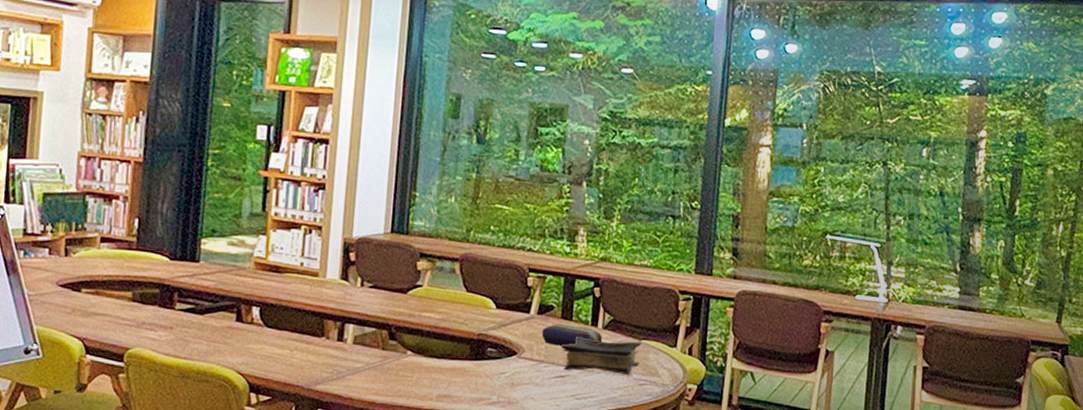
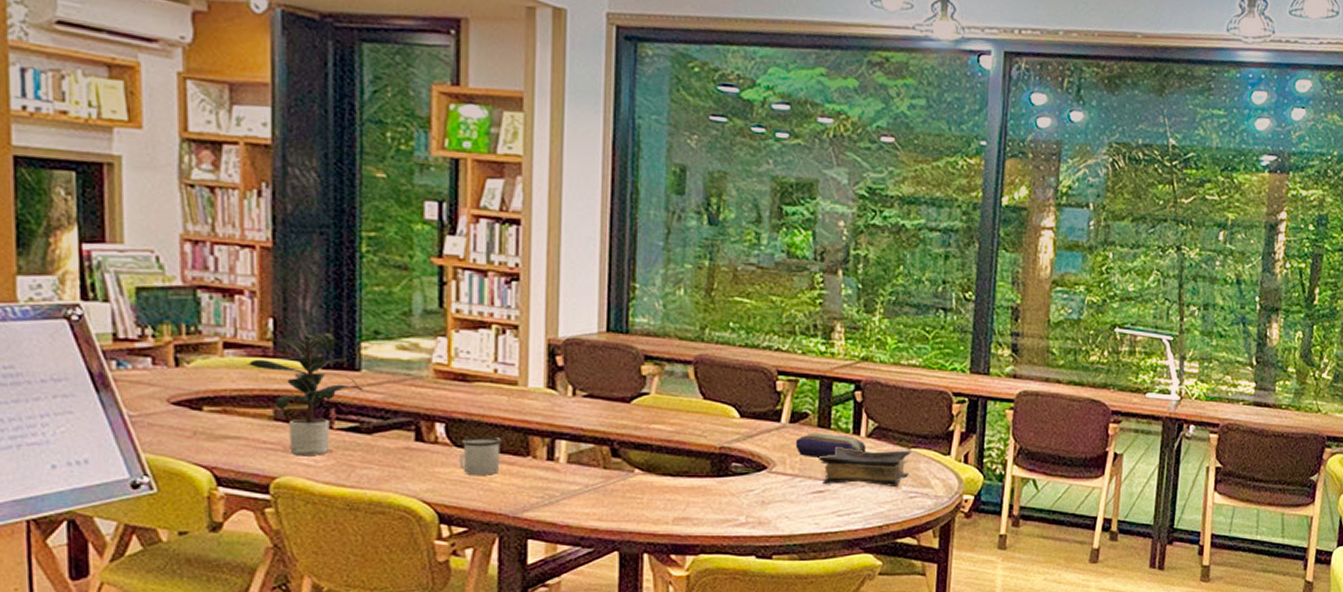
potted plant: none [116,231,201,332] -> present [247,333,364,456]
mug: none [268,319,303,352] -> present [459,437,502,475]

